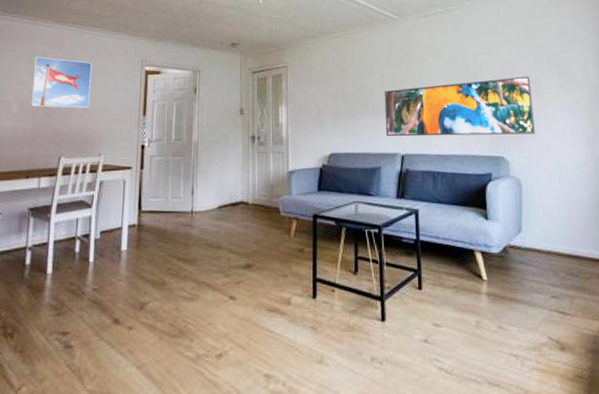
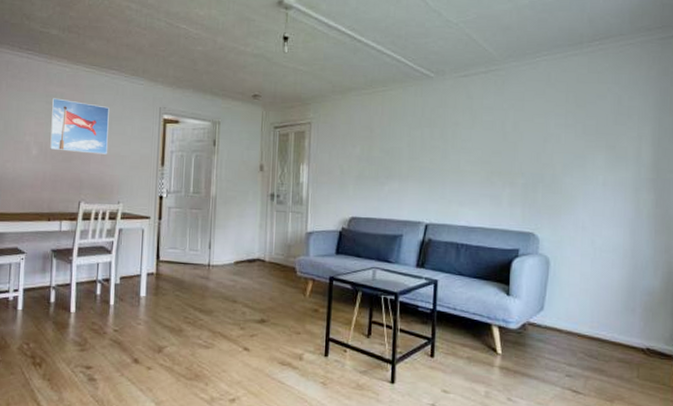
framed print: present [384,76,535,137] -> none [410,149,574,212]

